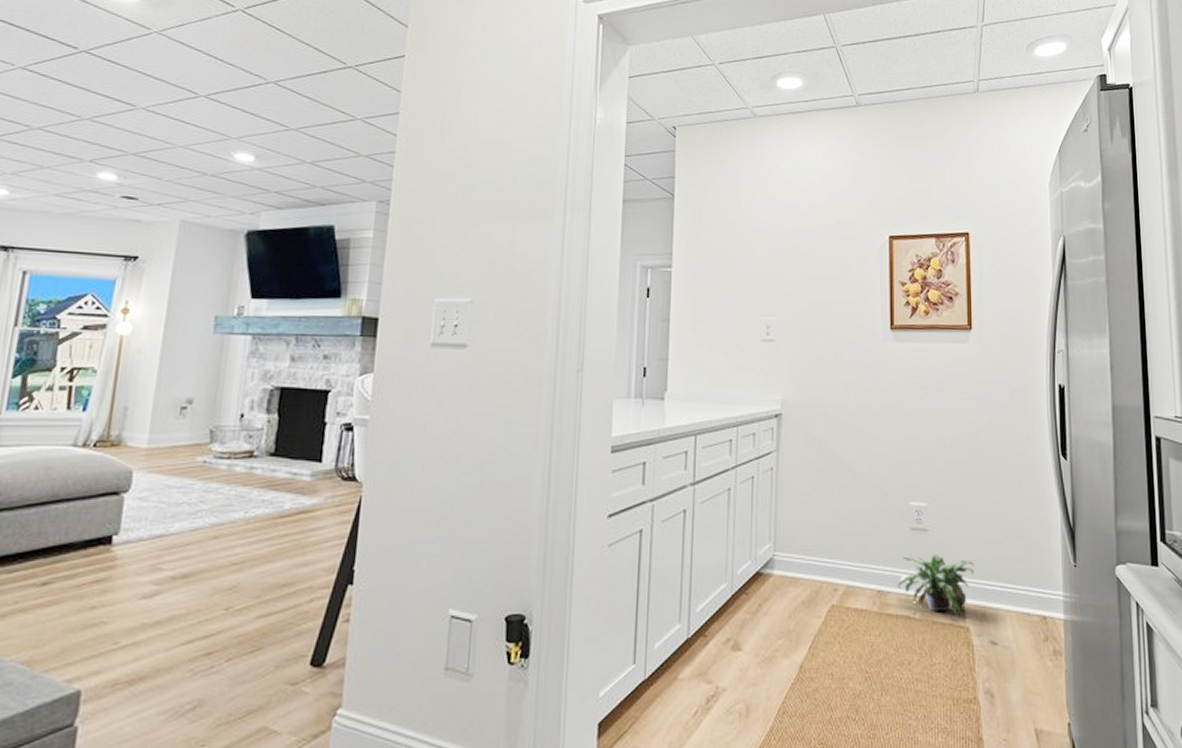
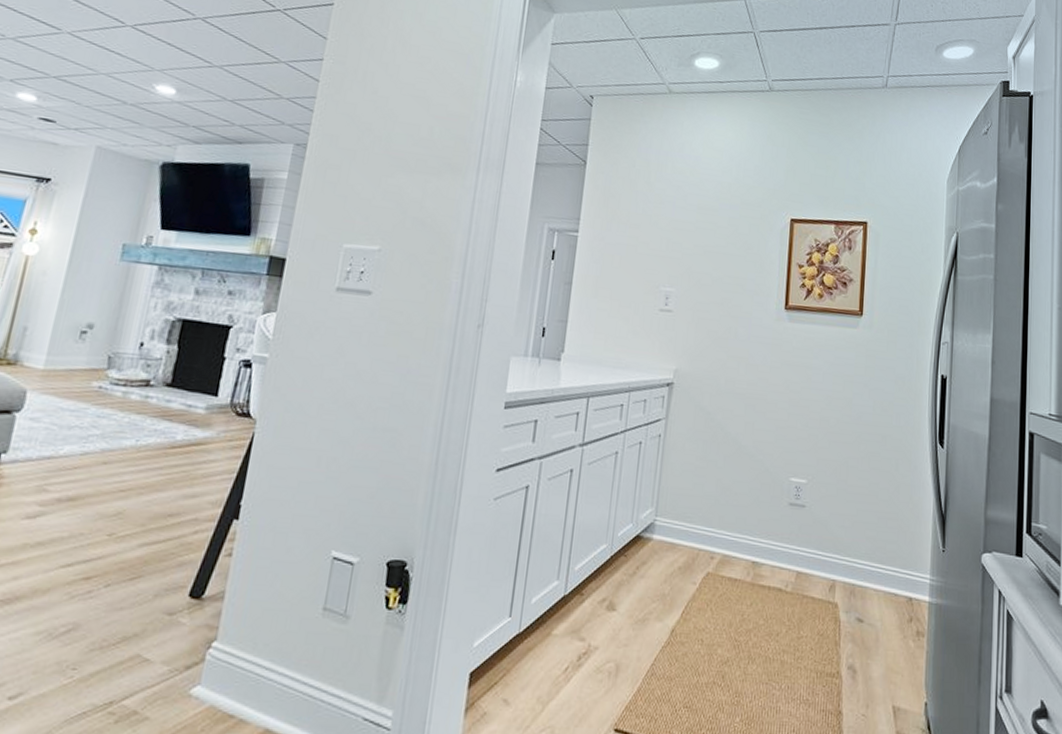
potted plant: present [897,554,974,617] -> none [771,528,847,593]

